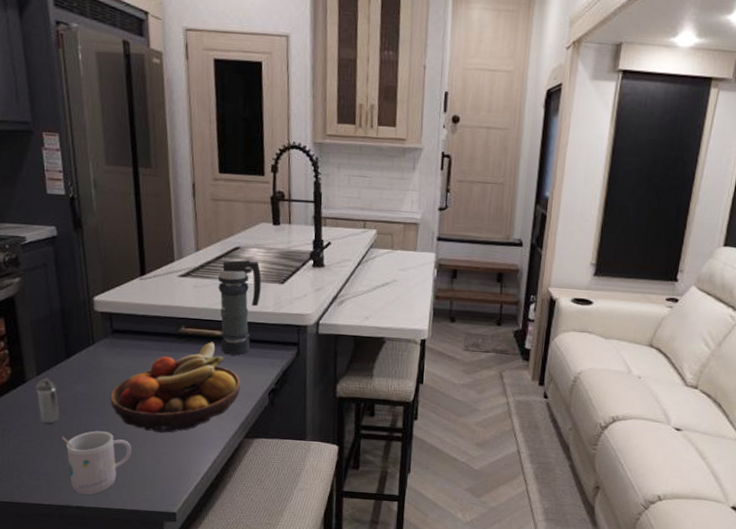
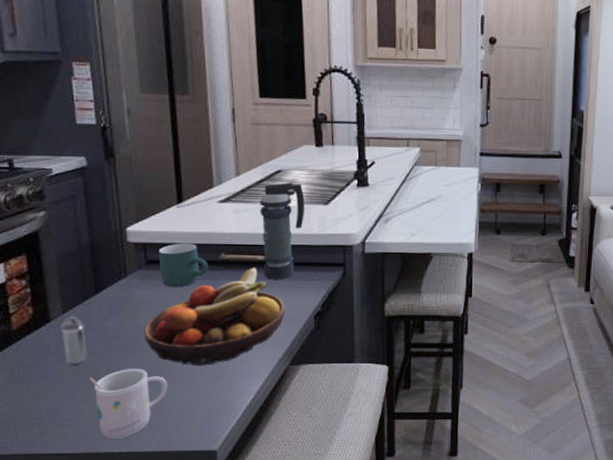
mug: none [123,314,169,357] -> present [158,243,208,288]

